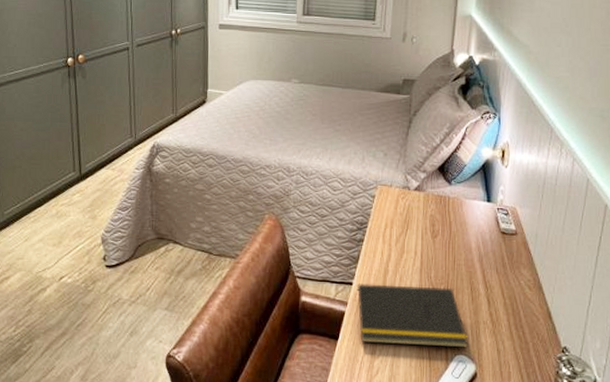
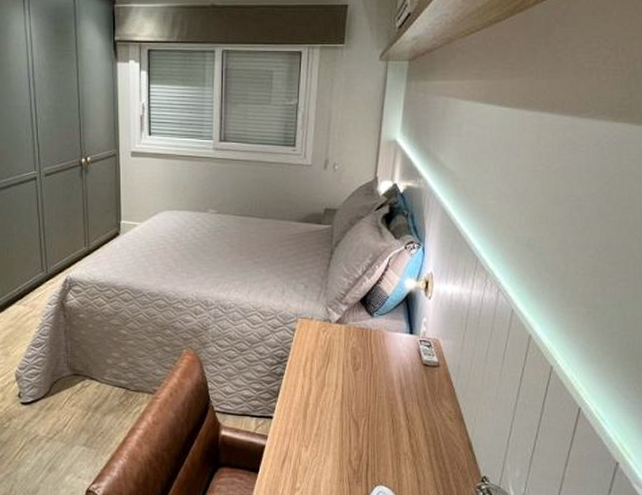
notepad: present [355,283,468,348] -> none [275,417,389,479]

